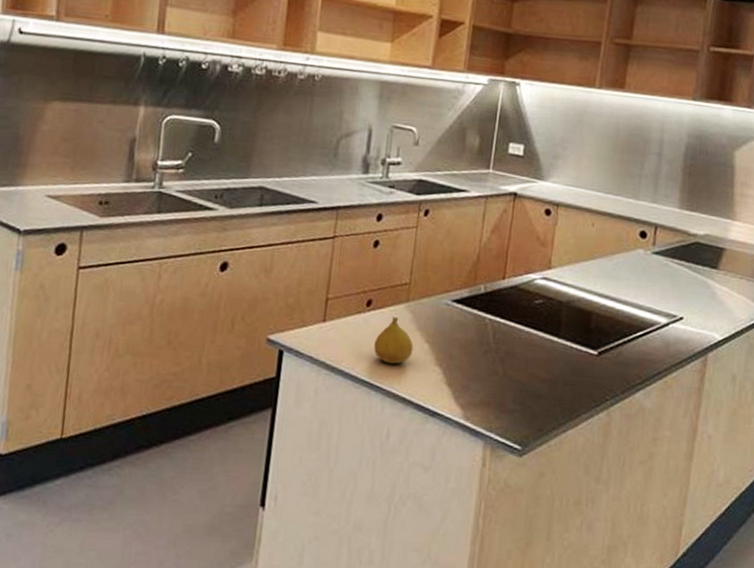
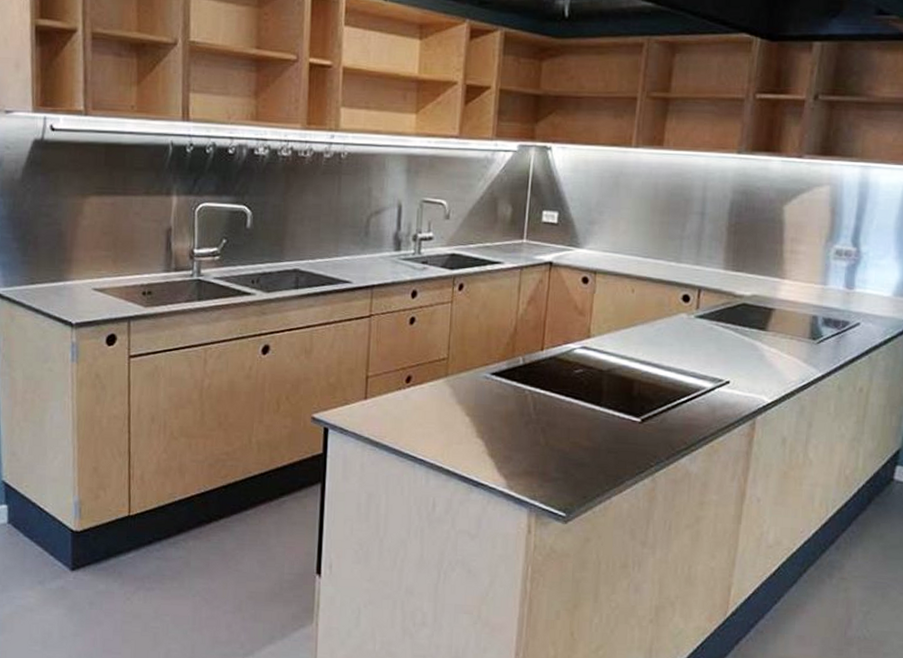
fruit: present [374,317,413,364] -> none [416,392,454,438]

